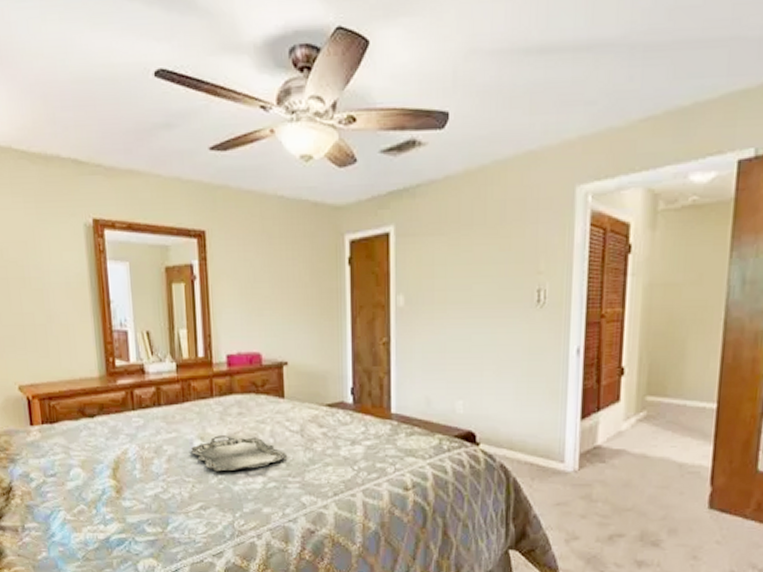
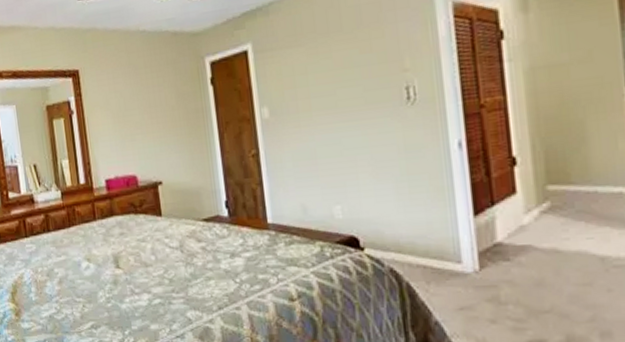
serving tray: present [191,435,288,472] -> none [79,255,170,291]

